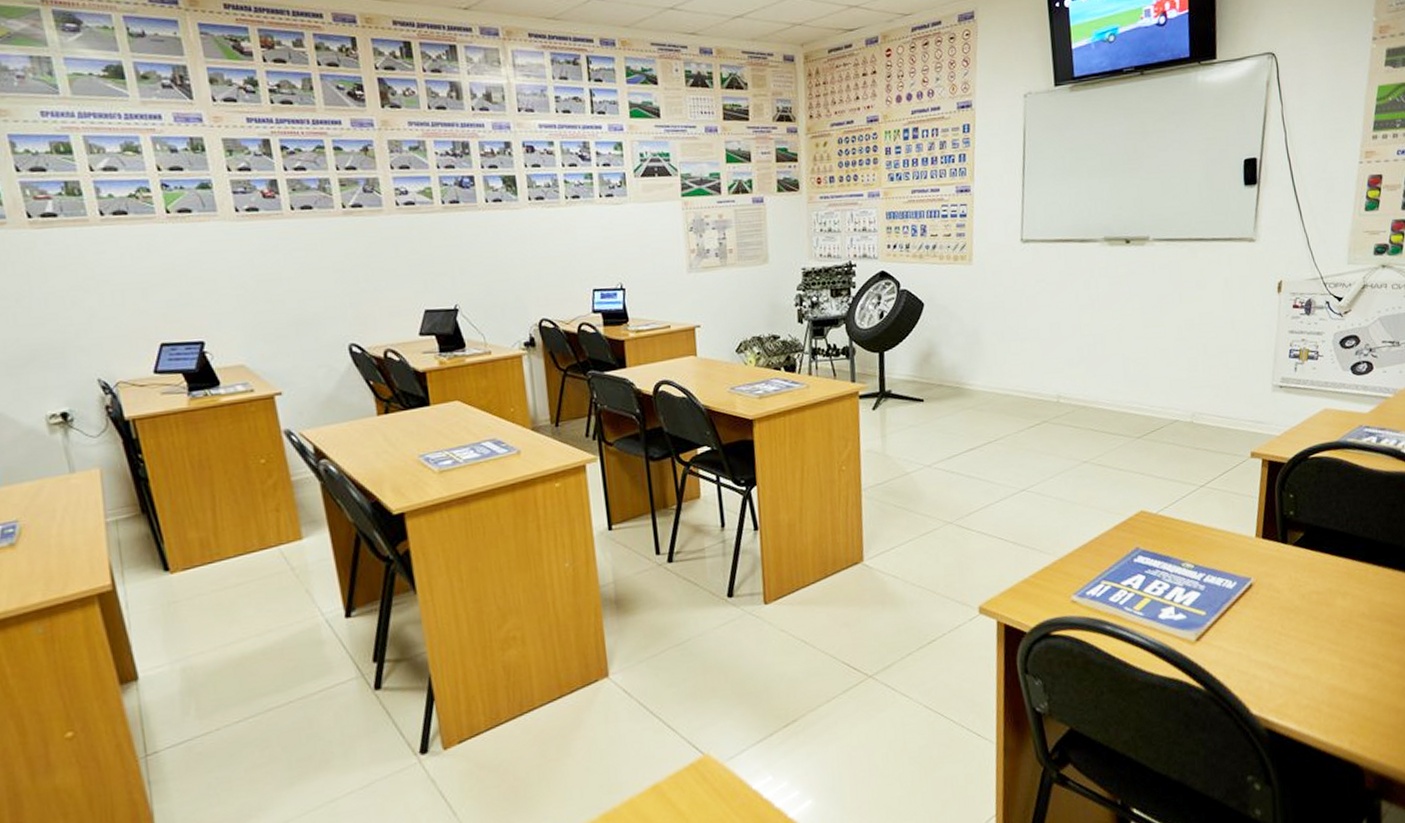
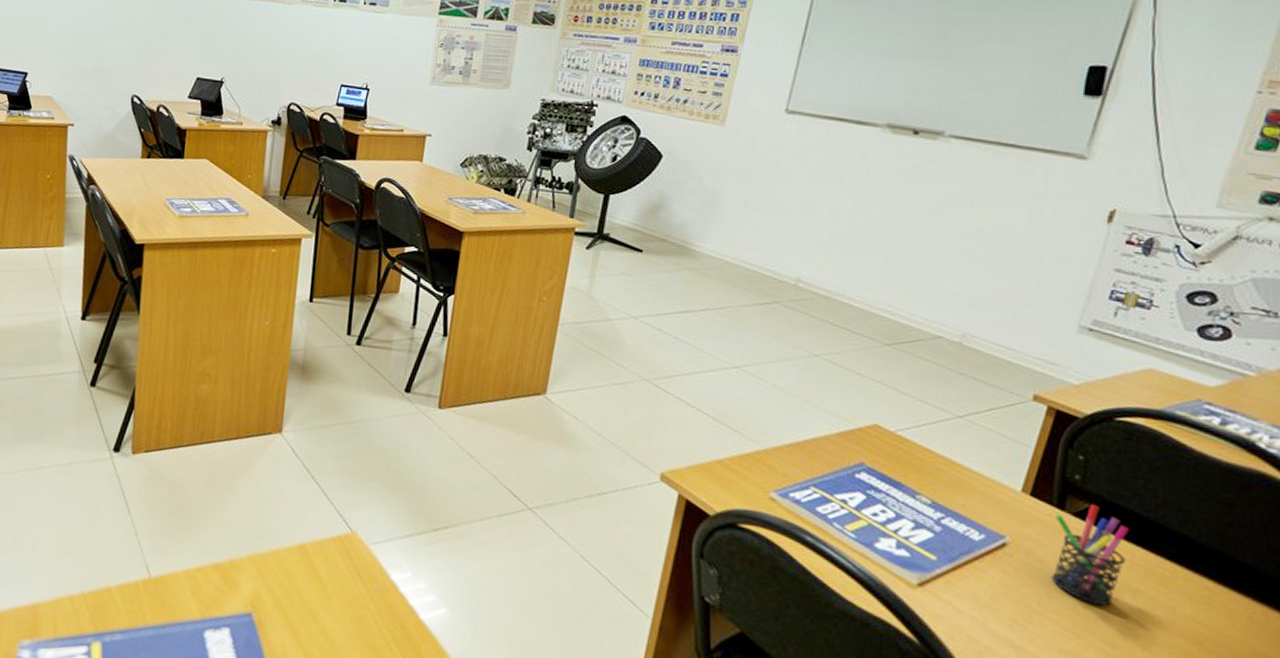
pen holder: none [1282,532,1335,615] -> present [1051,504,1129,607]

